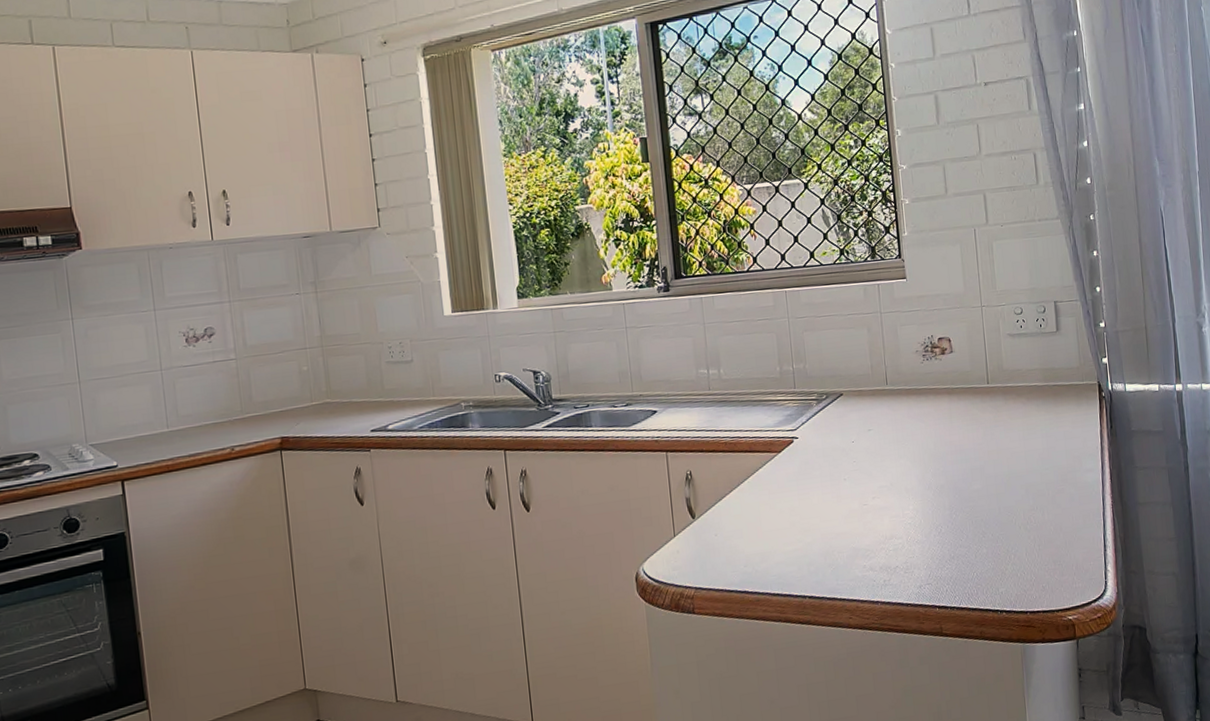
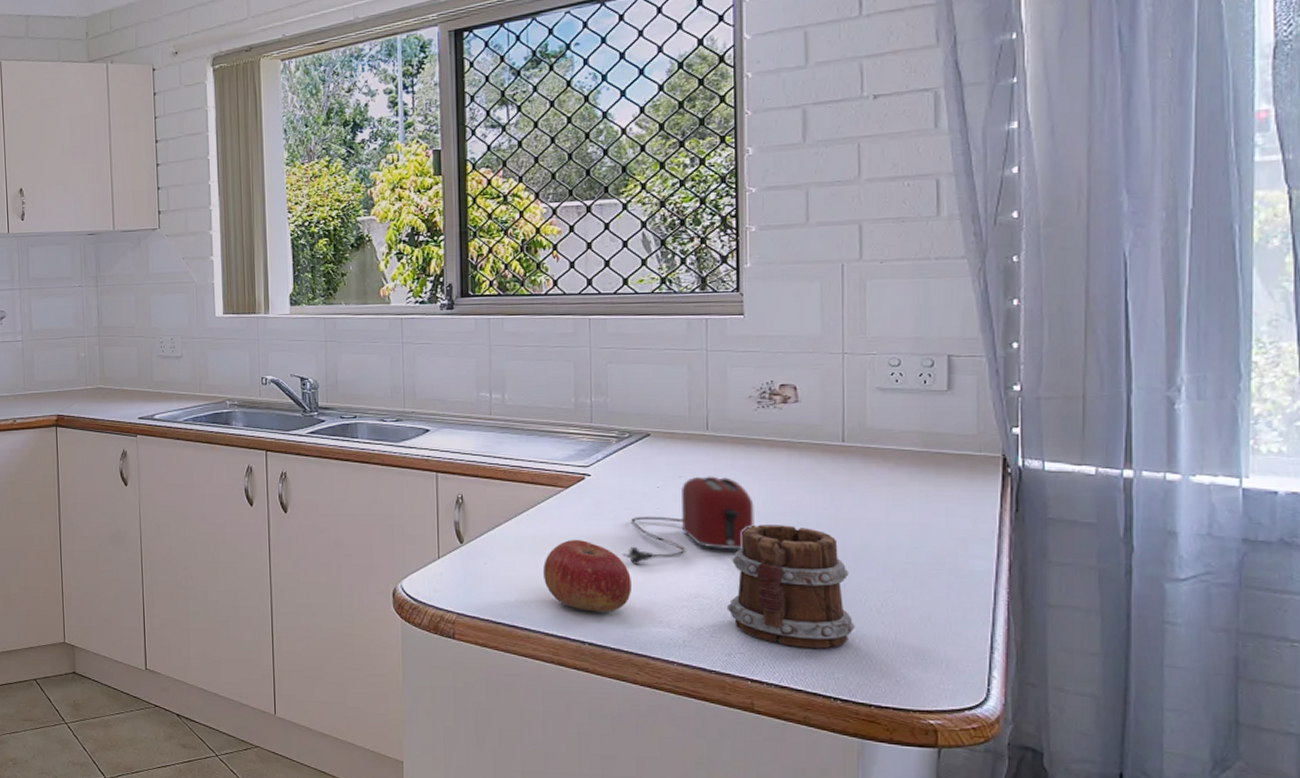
apple: none [765,499,840,567] -> present [543,539,631,612]
toaster: none [829,426,930,517] -> present [622,476,754,565]
mug: none [914,462,1010,571] -> present [726,525,855,649]

